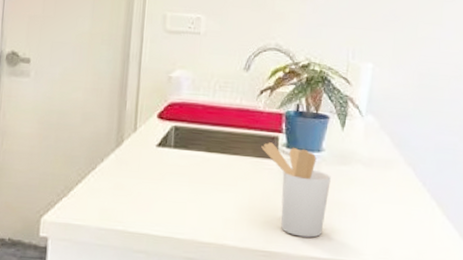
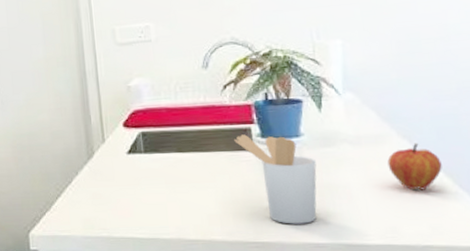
fruit: none [392,171,436,217] -> present [387,143,442,191]

